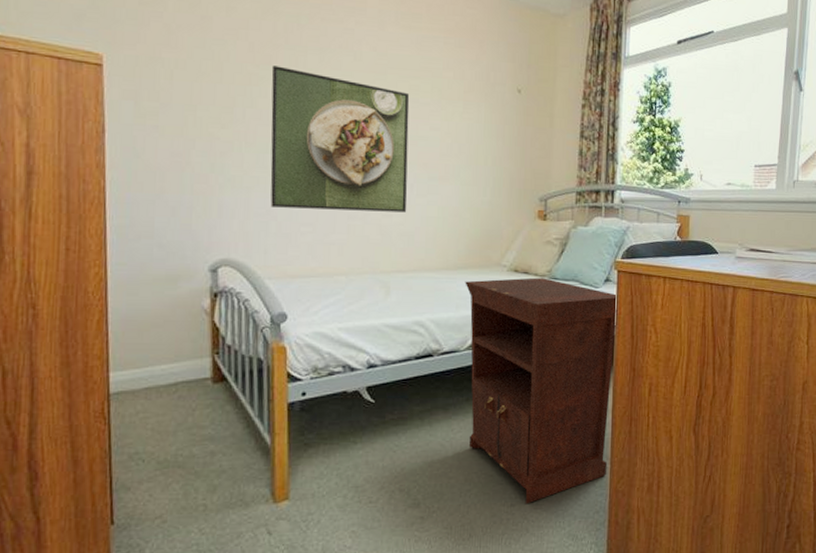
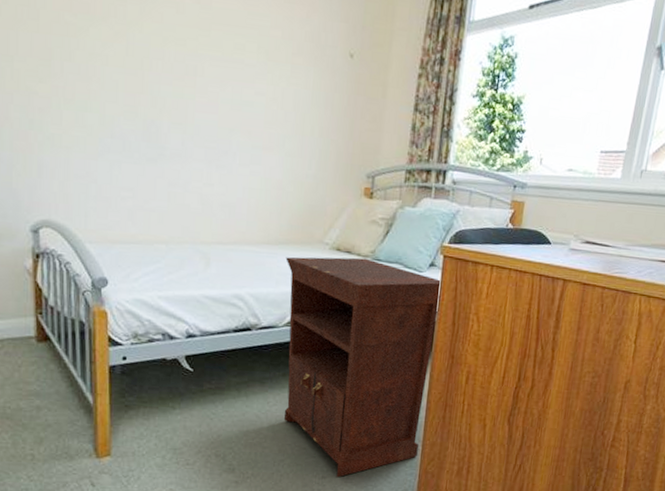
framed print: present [270,66,410,213] -> none [90,15,235,182]

